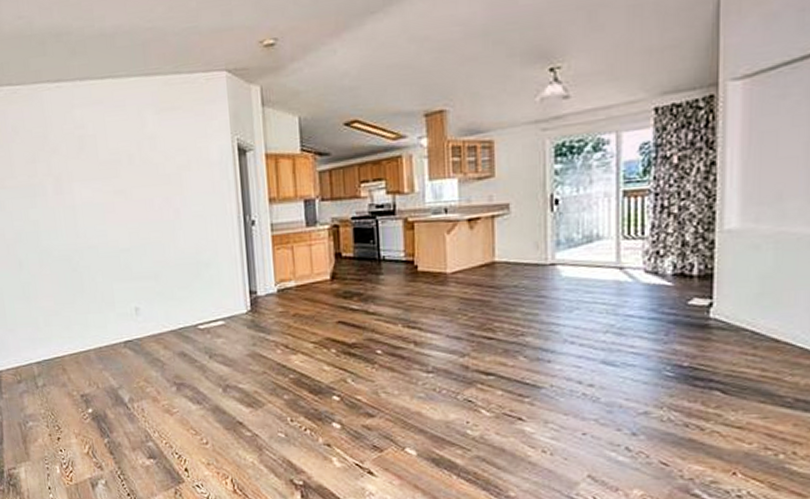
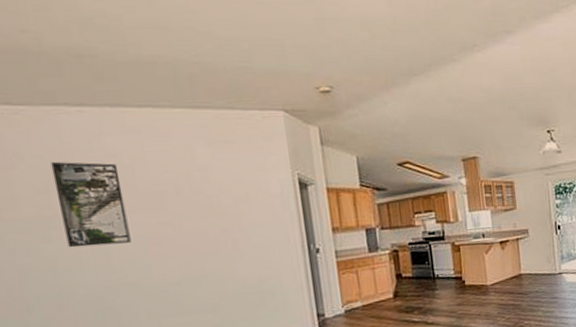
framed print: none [37,134,93,213] -> present [50,161,131,248]

